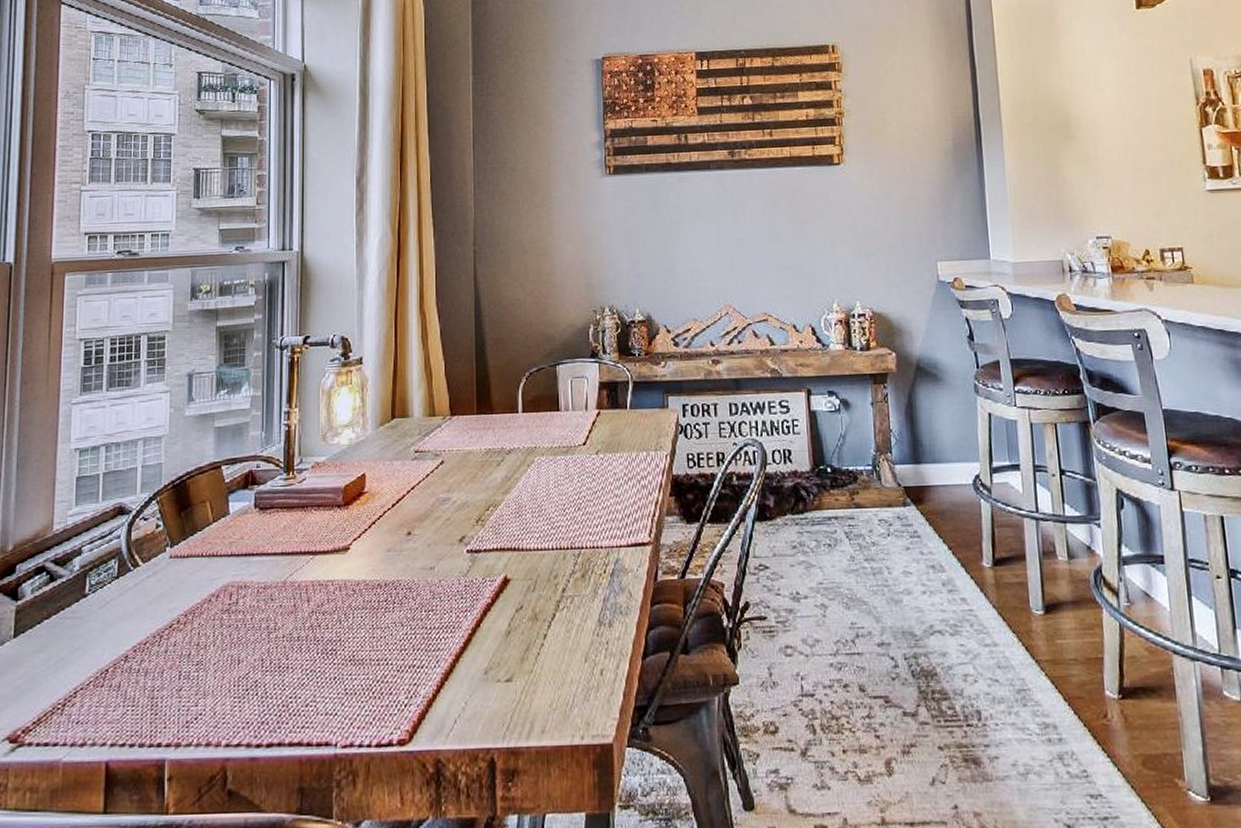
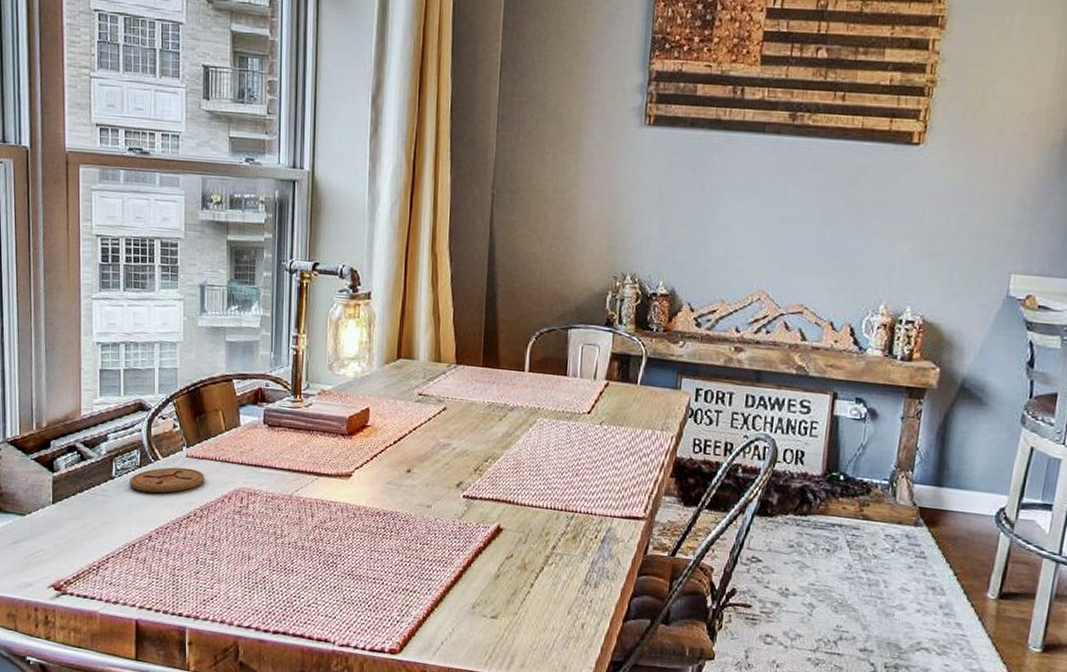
coaster: none [104,570,190,606] -> present [129,467,205,493]

